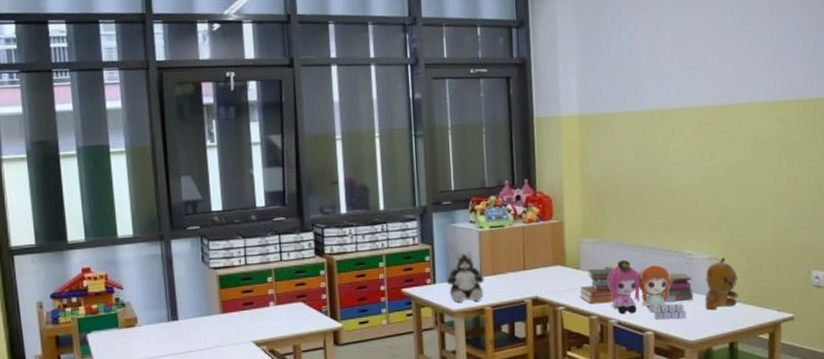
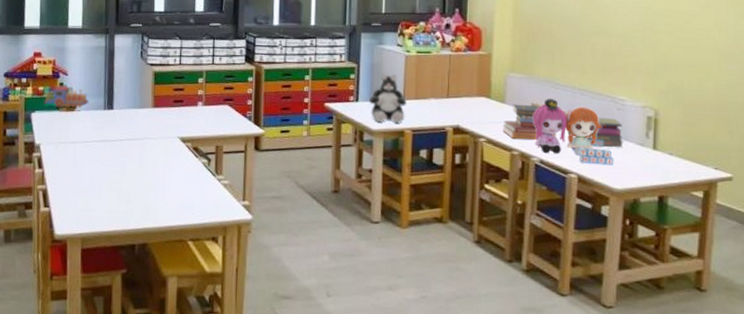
toy train: none [100,301,151,326] -> present [44,86,90,108]
stuffed bear: present [705,257,738,310] -> none [635,107,673,160]

